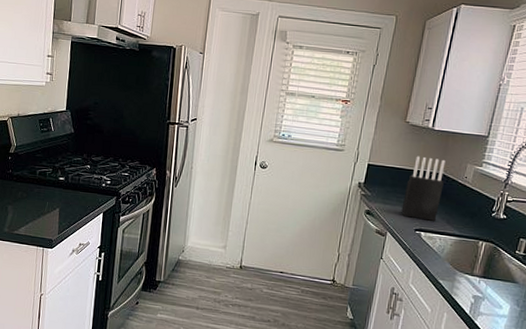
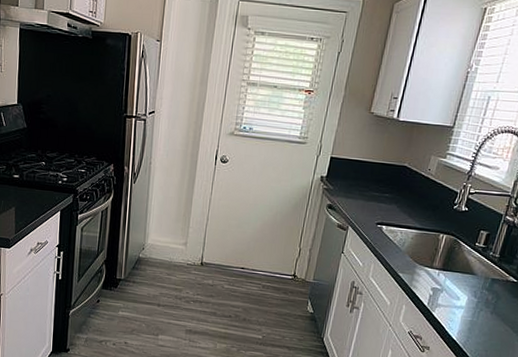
knife block: present [401,156,446,221] -> none [363,148,410,215]

